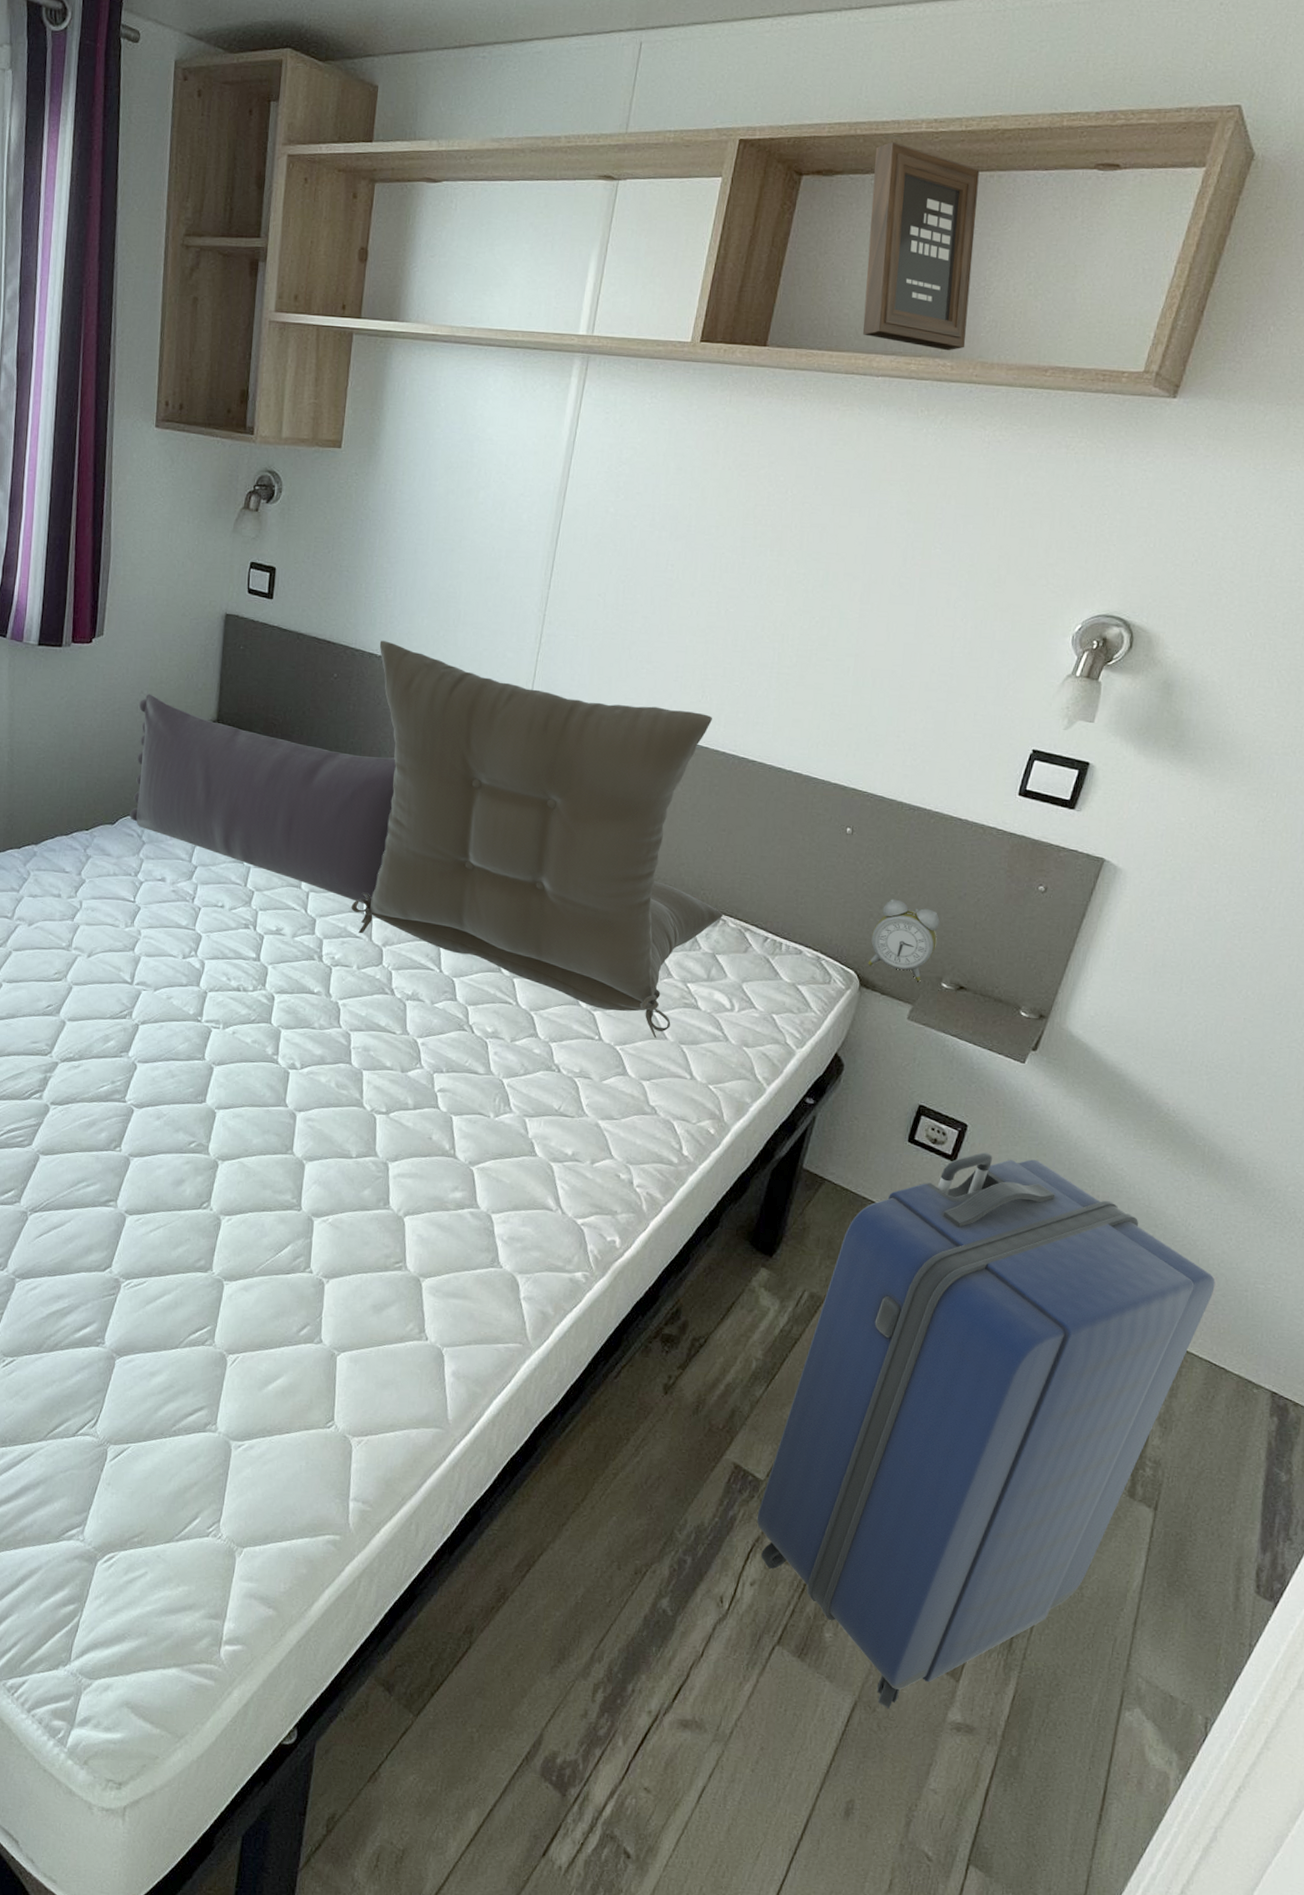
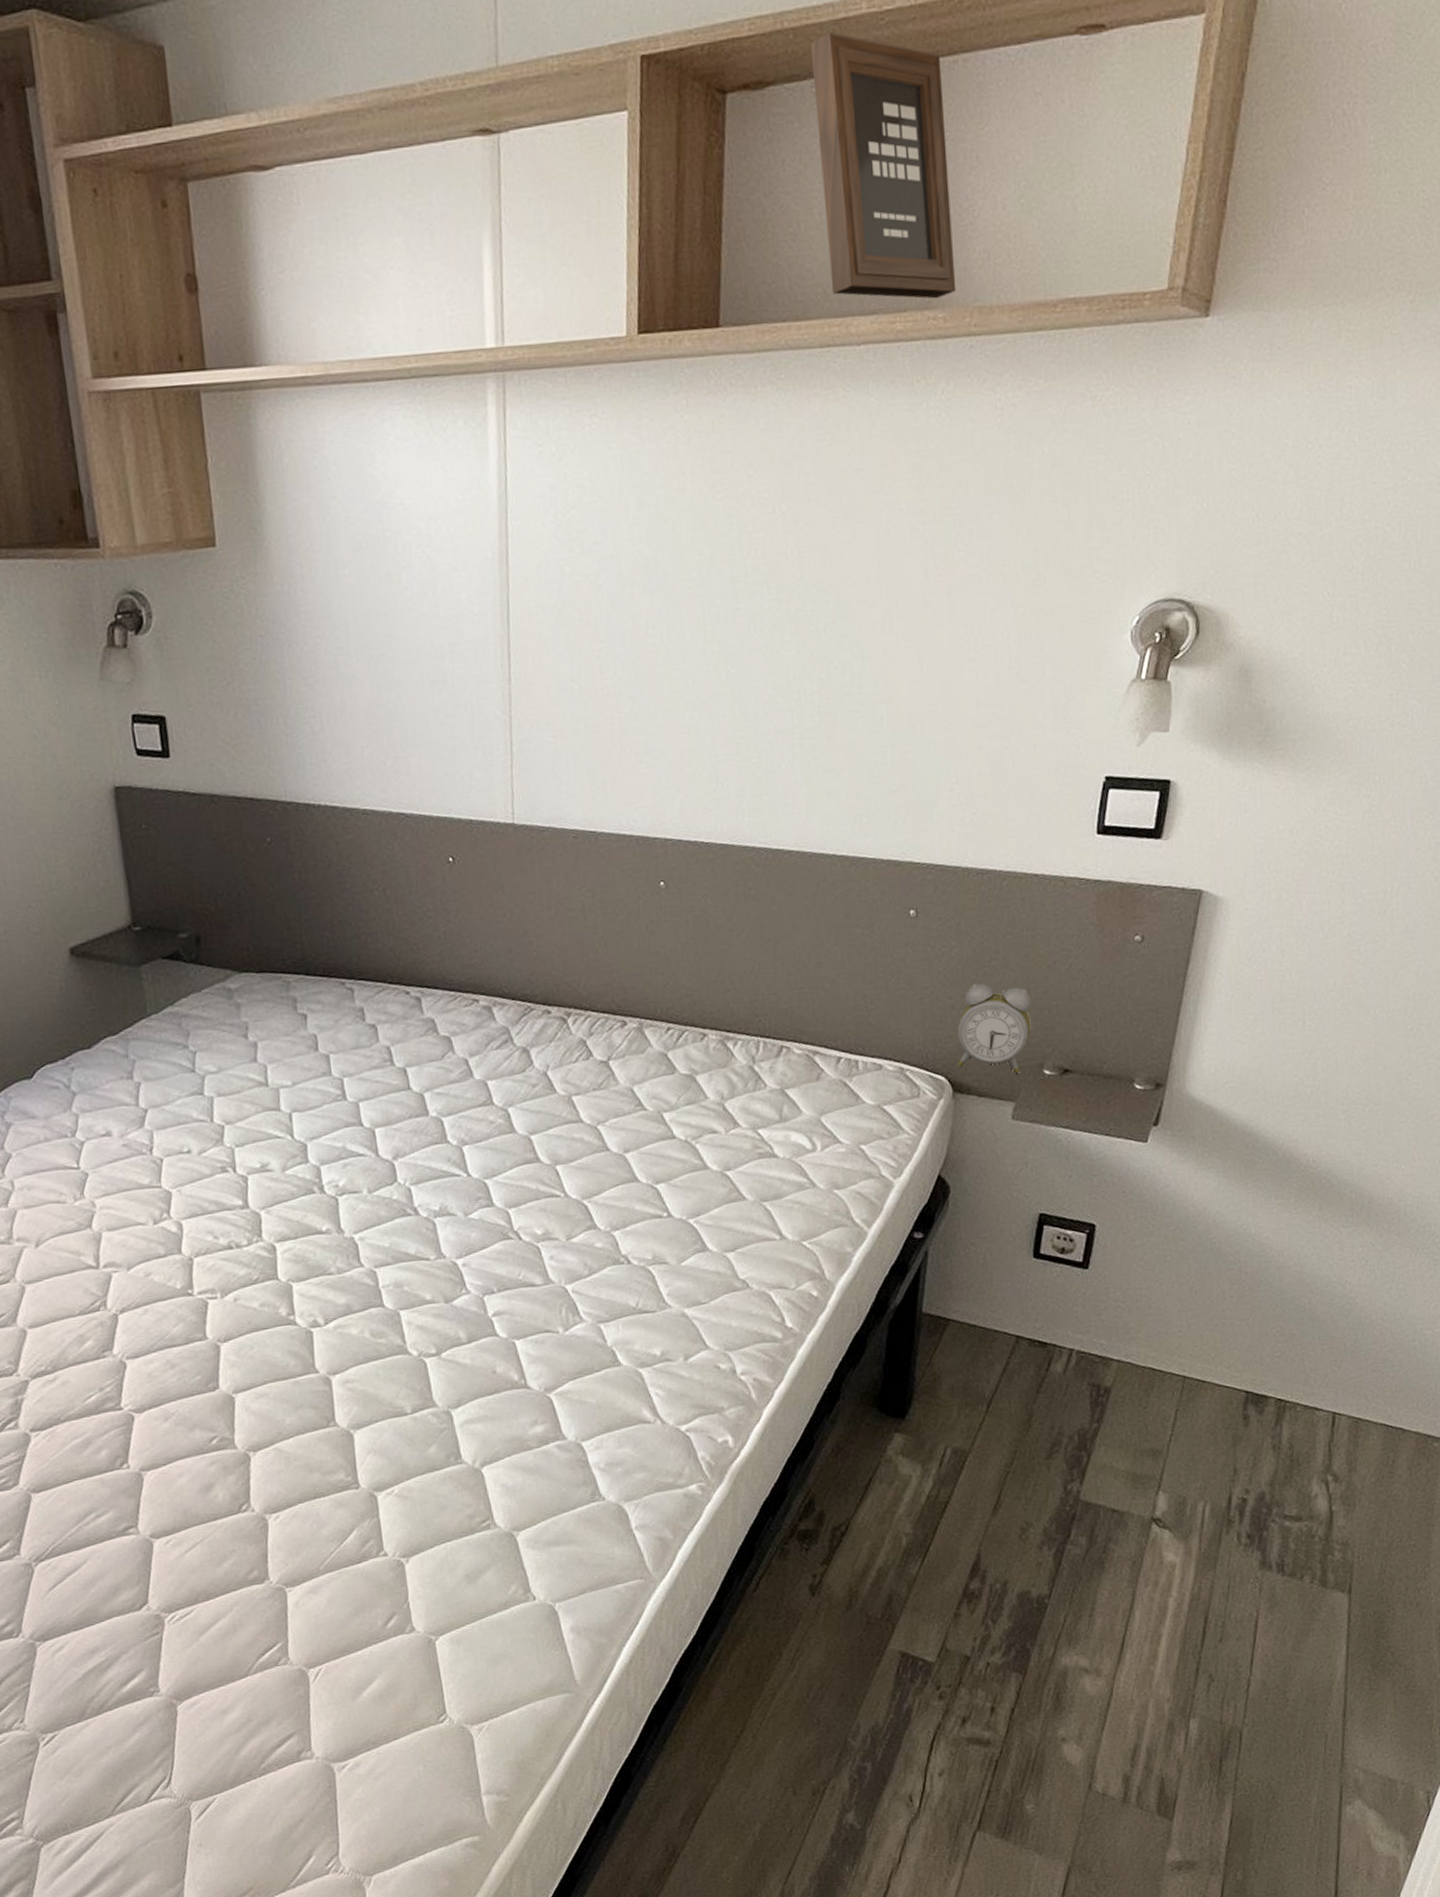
pillow: present [129,693,396,905] -> none [28,906,375,1115]
seat cushion: present [351,641,724,1038] -> none [315,785,786,1200]
suitcase: present [756,1152,1216,1709] -> none [934,1247,1381,1866]

